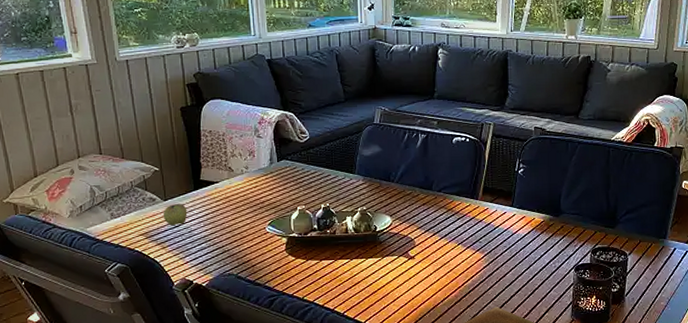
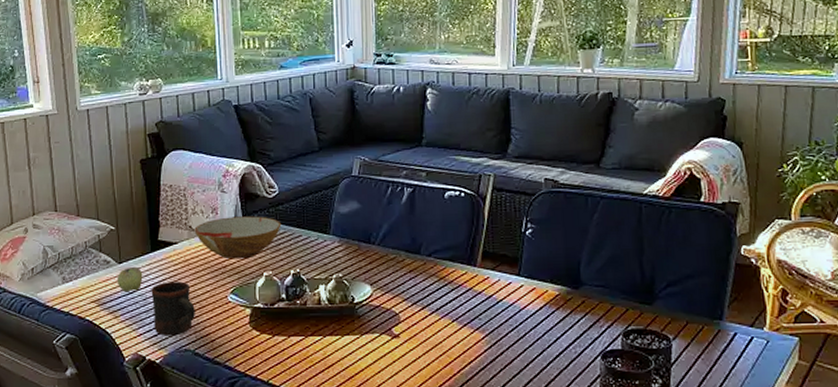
mug: none [195,216,237,263] -> present [151,281,195,336]
bowl: none [233,158,313,195] -> present [194,216,282,258]

